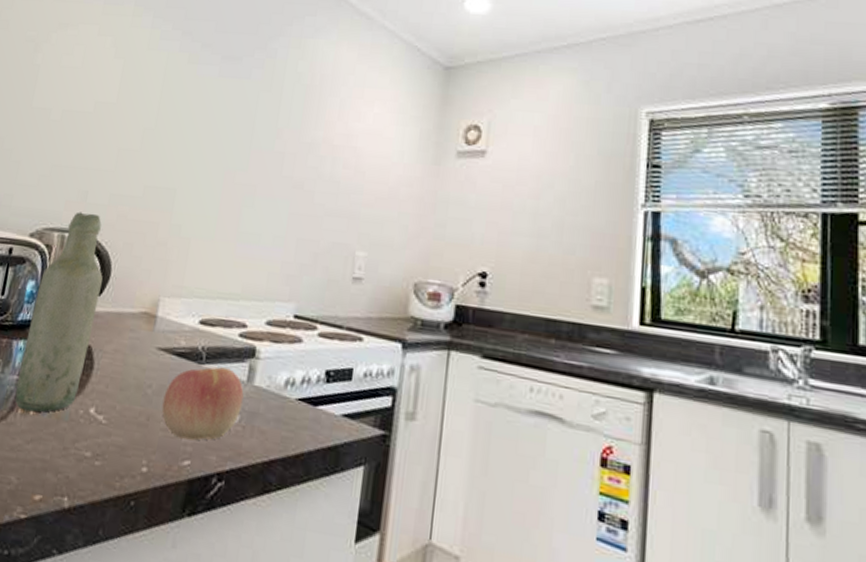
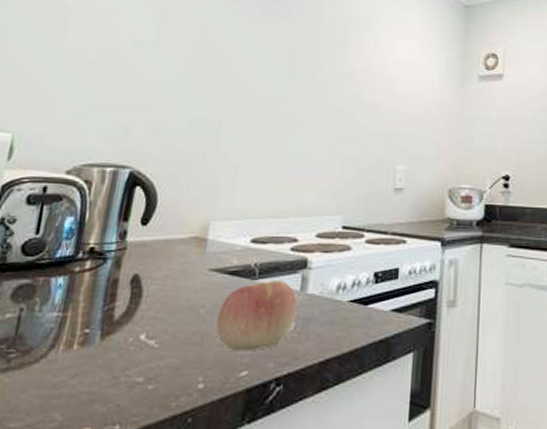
bottle: present [14,212,103,412] -> none [55,146,149,346]

